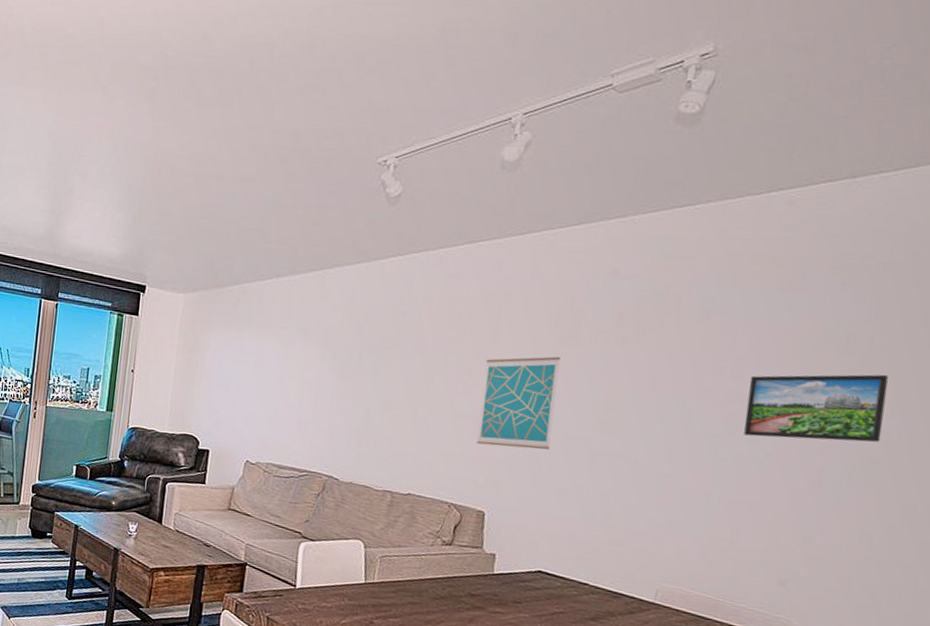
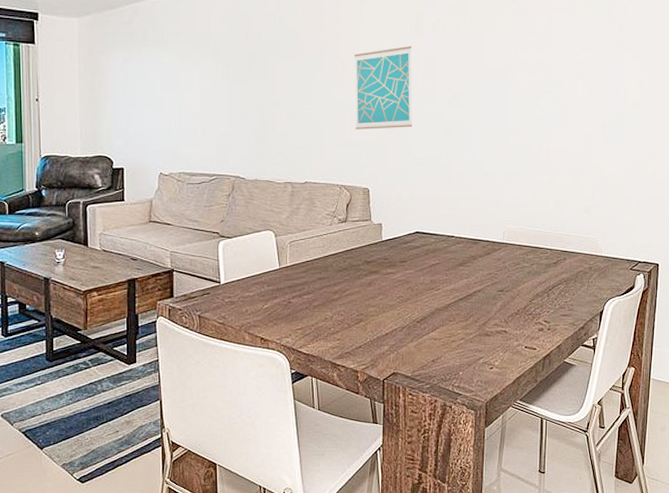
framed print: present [743,374,889,442] -> none [549,36,639,96]

